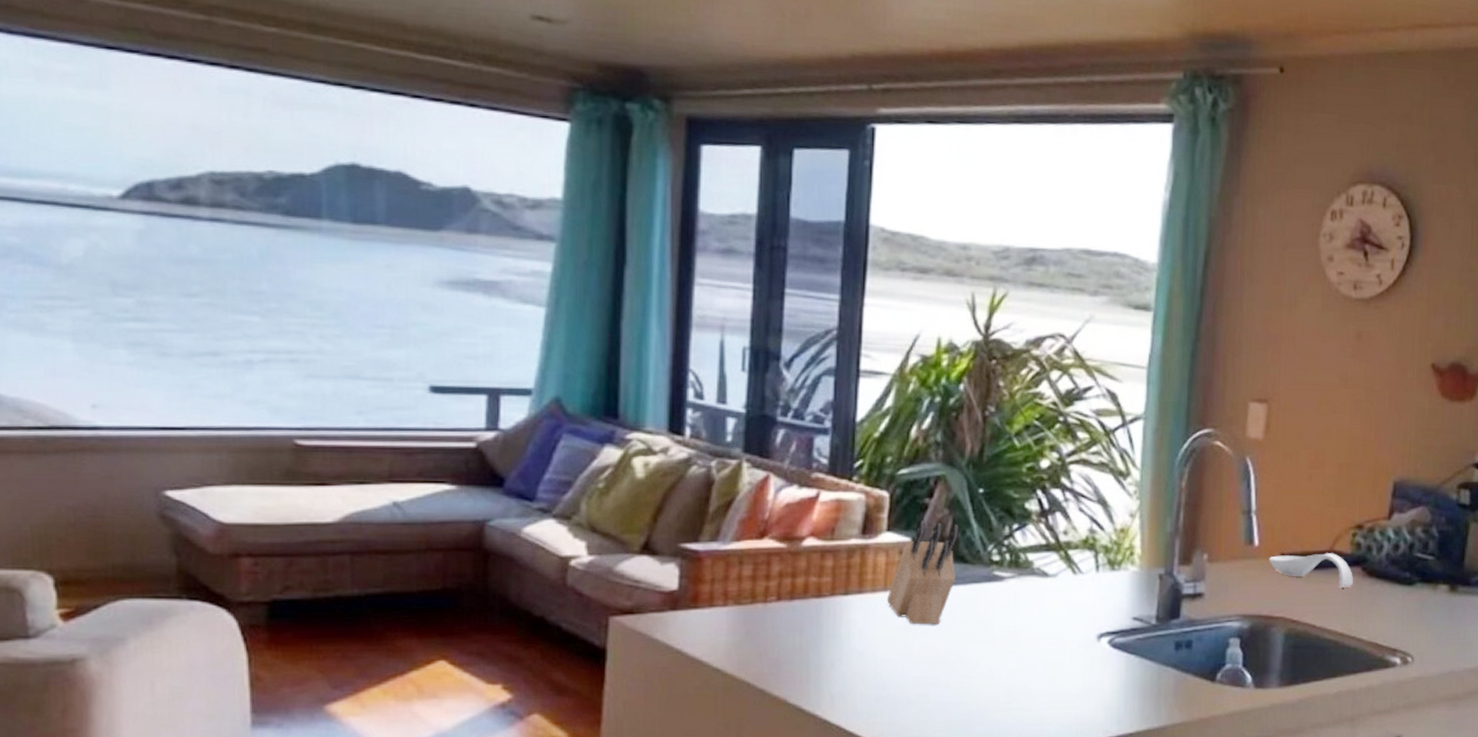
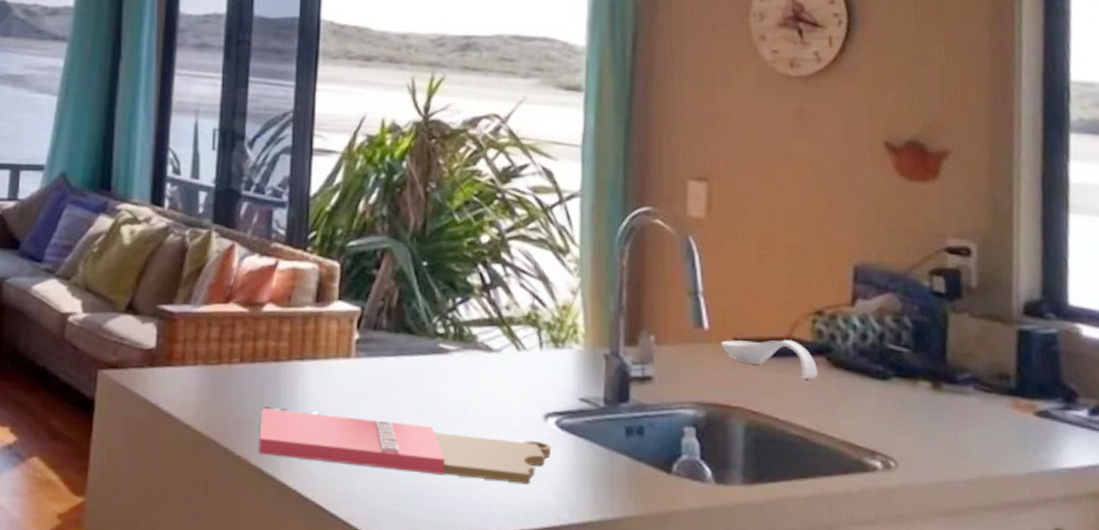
cutting board: none [799,646,1103,701] -> present [259,408,552,484]
knife block: present [887,521,959,625] -> none [339,291,405,395]

